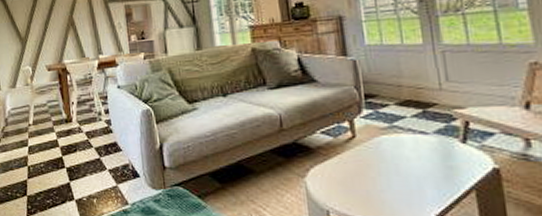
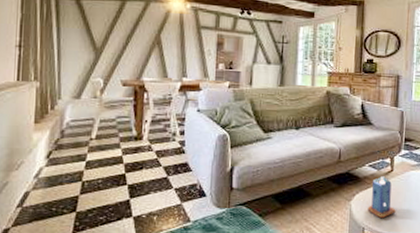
candle: none [328,145,370,199] -> present [367,176,396,219]

